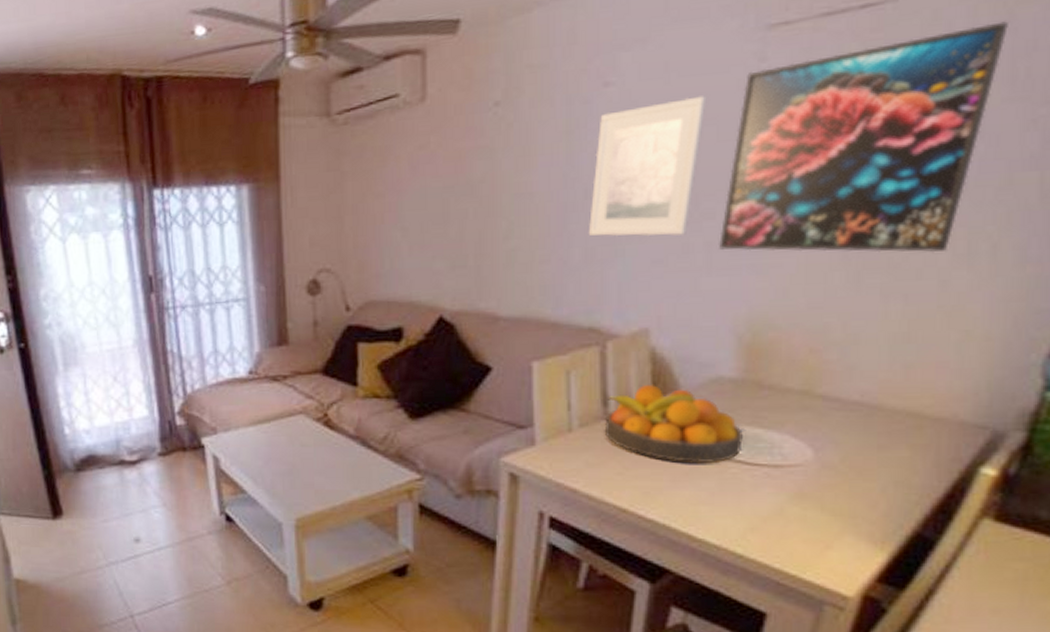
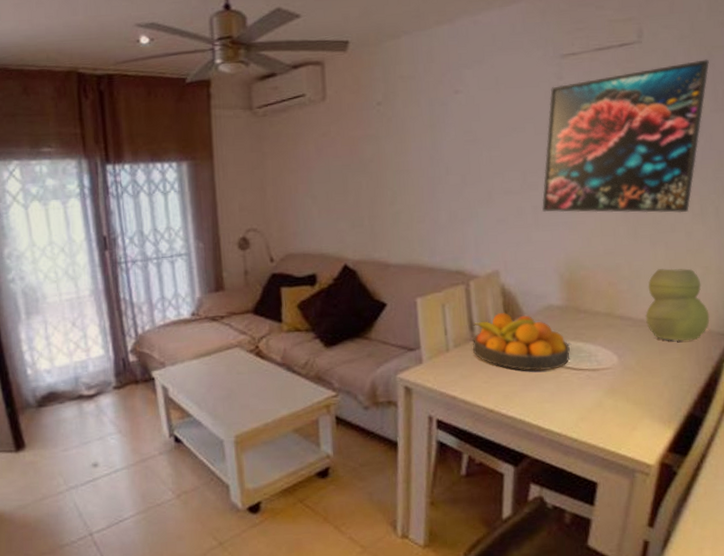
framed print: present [589,96,707,236] -> none [451,102,526,202]
vase: none [860,331,964,434] -> present [645,268,710,342]

